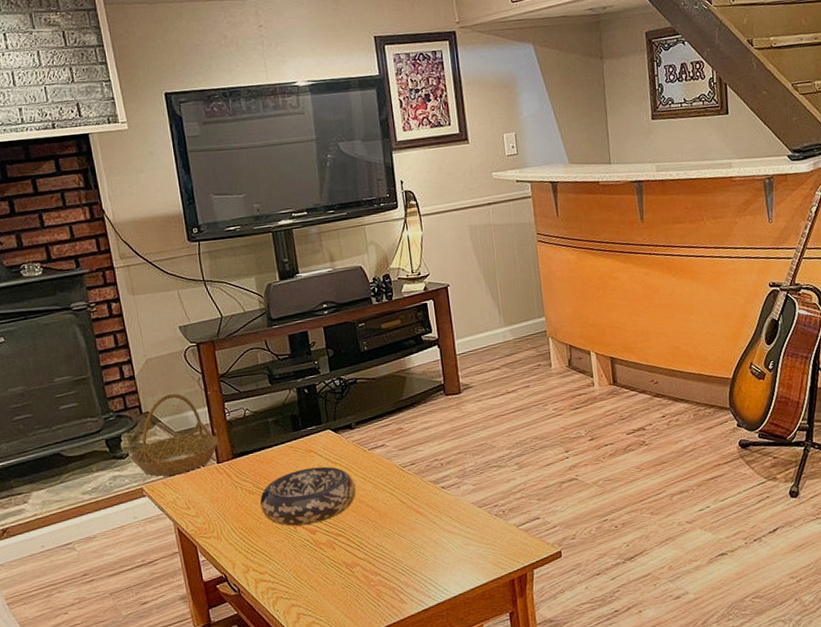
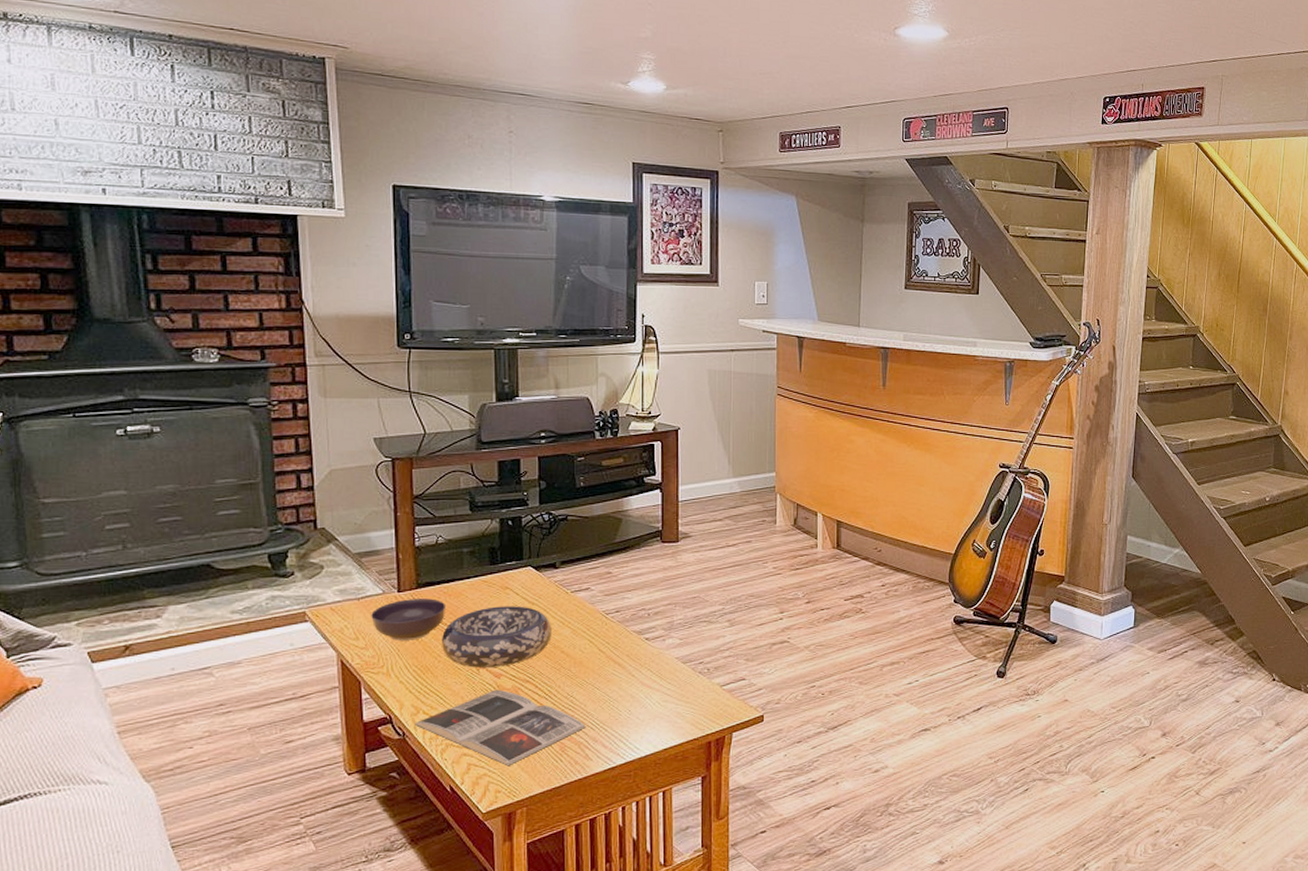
basket: present [130,393,219,477] -> none [295,510,403,601]
bowl: none [197,466,261,507] -> present [371,598,447,641]
magazine: none [247,544,397,614] -> present [414,689,586,766]

